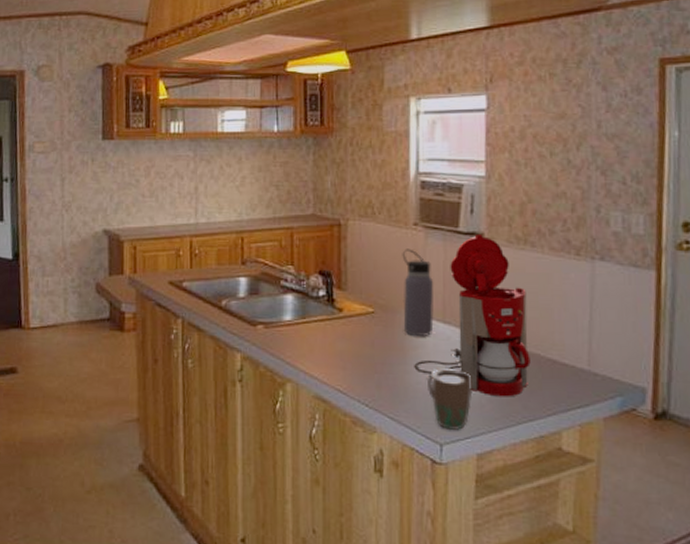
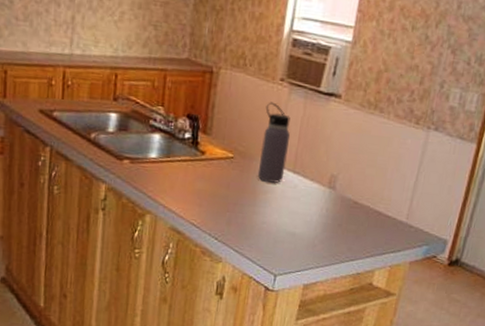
coffee maker: present [414,233,531,397] -> none [262,95,369,240]
mug: present [426,369,473,431] -> none [271,212,310,265]

